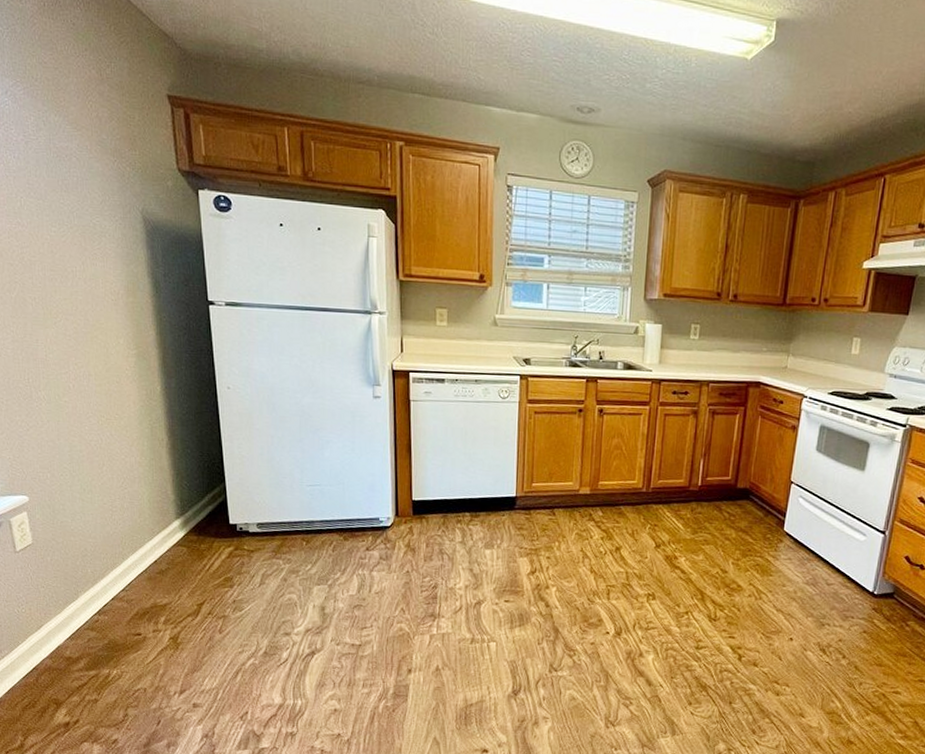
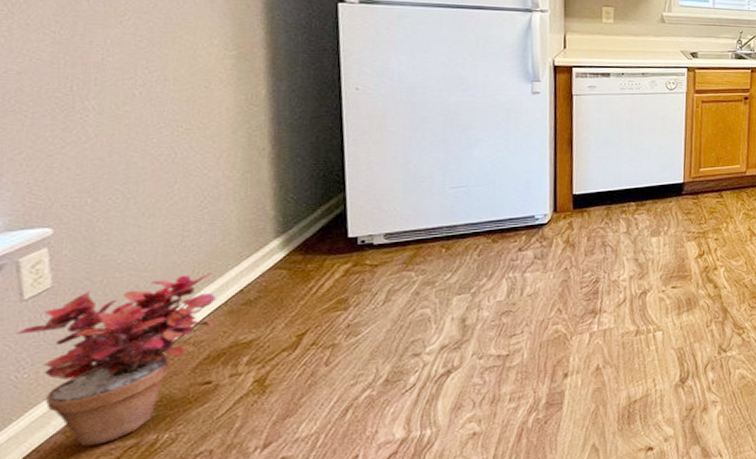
potted plant: none [15,543,140,671] -> present [16,273,218,447]

